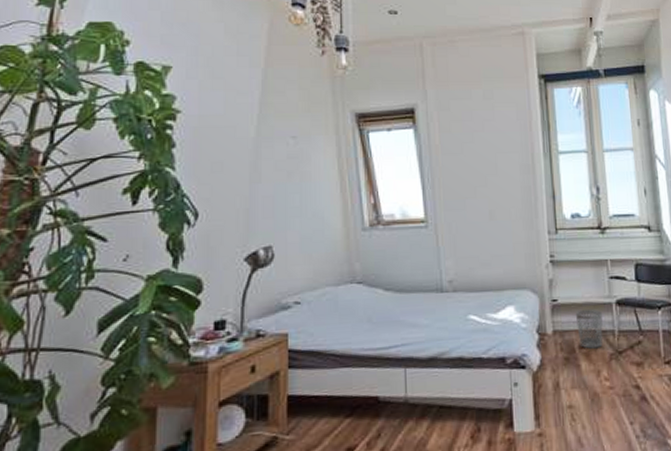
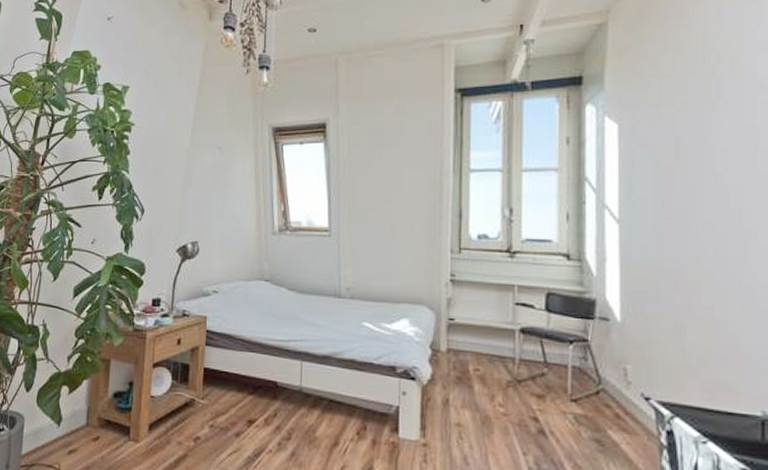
wastebasket: present [575,309,603,349] -> none [472,333,504,373]

